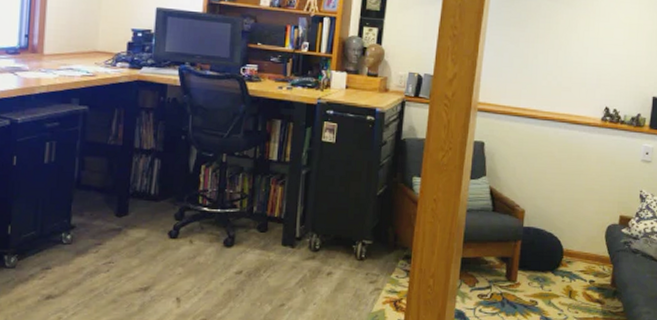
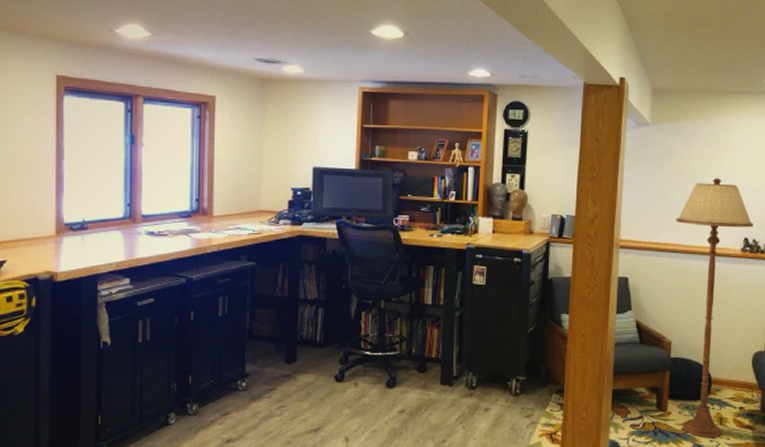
floor lamp: none [531,44,615,311] -> present [676,178,753,438]

